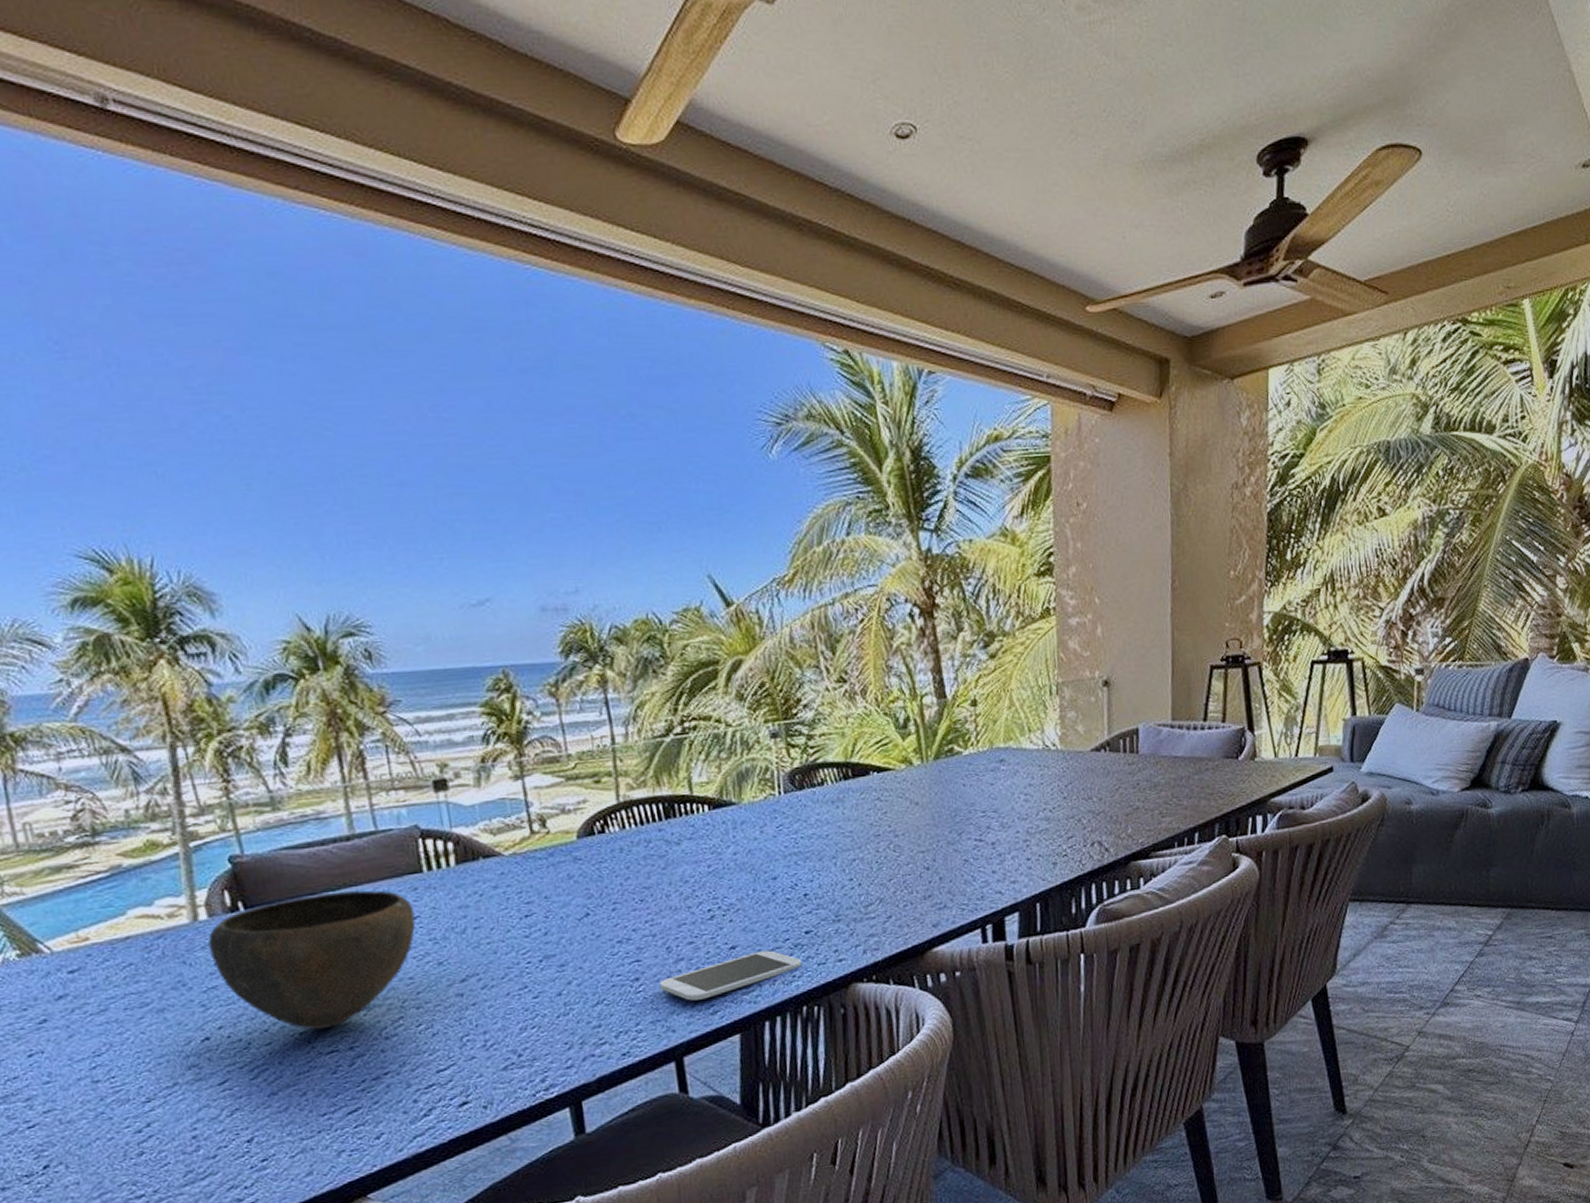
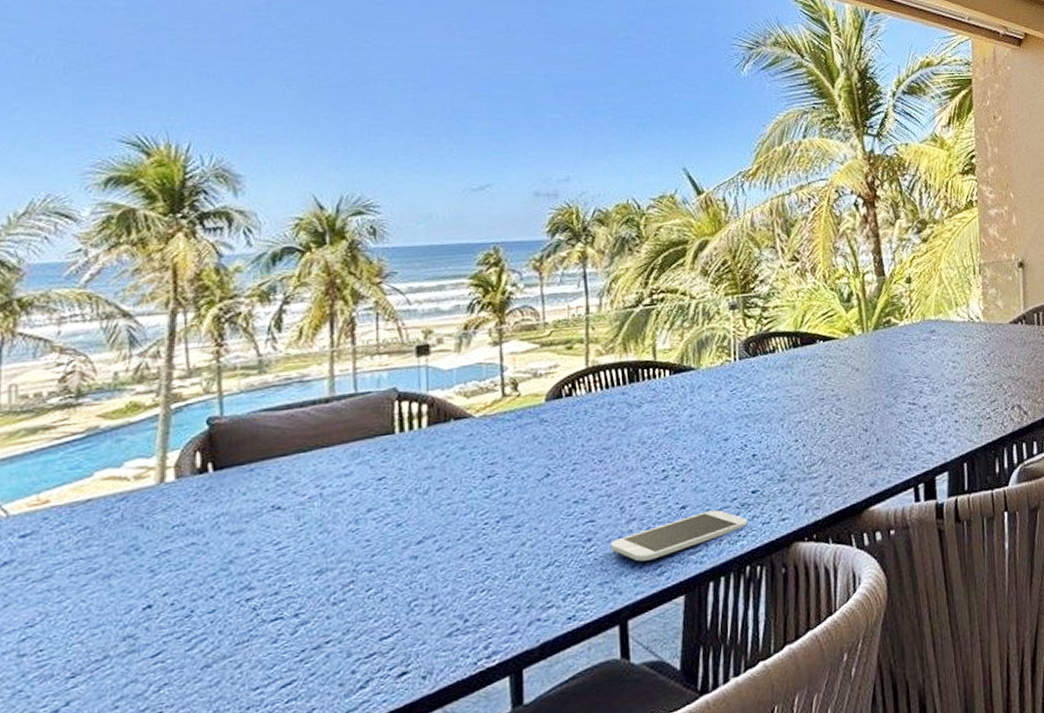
bowl: present [208,890,416,1030] -> none [170,451,381,596]

